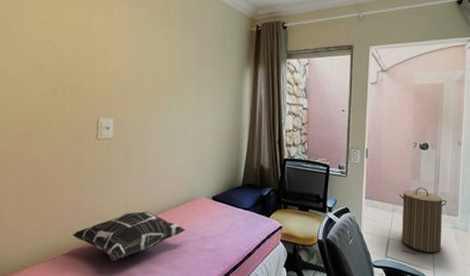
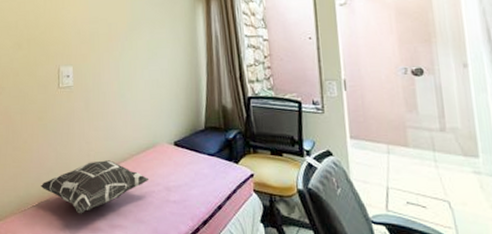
laundry hamper: present [399,187,447,253] -> none [393,122,462,206]

